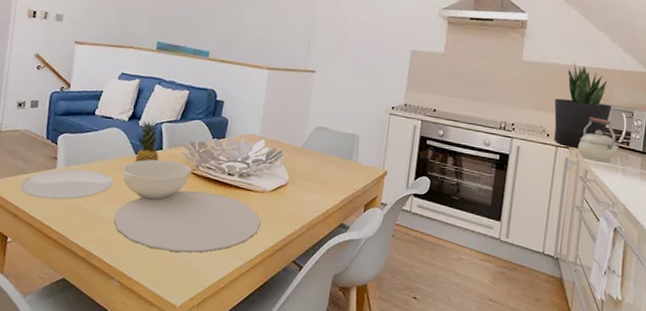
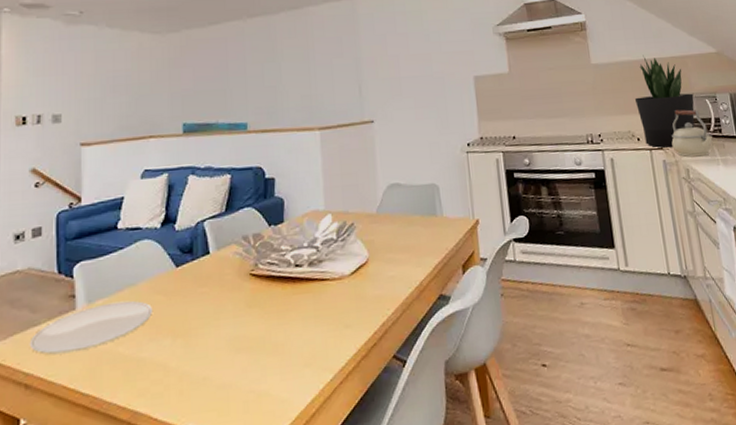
placemat: present [113,190,261,253] -> none [160,294,346,385]
bowl: present [121,159,192,200] -> none [161,264,250,322]
fruit: present [135,120,159,162] -> none [177,221,207,277]

